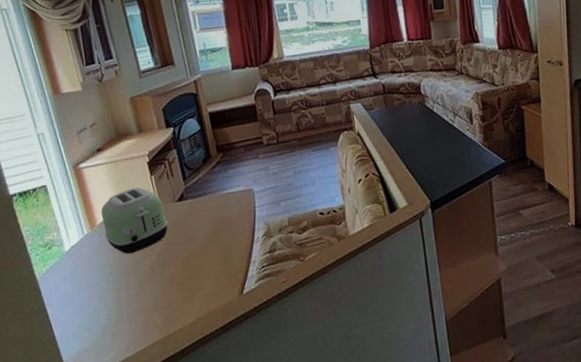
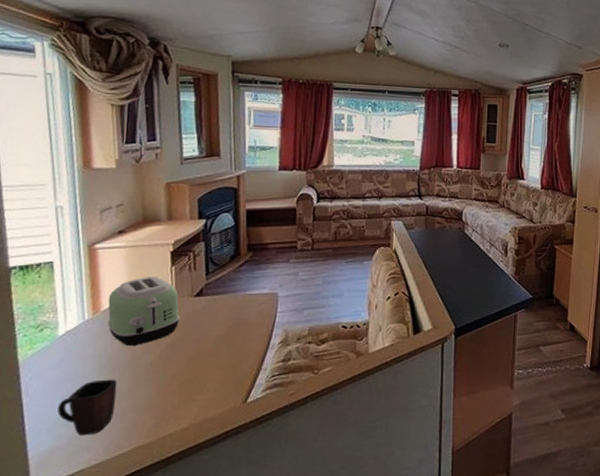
mug: none [78,285,128,338] -> present [57,379,118,436]

